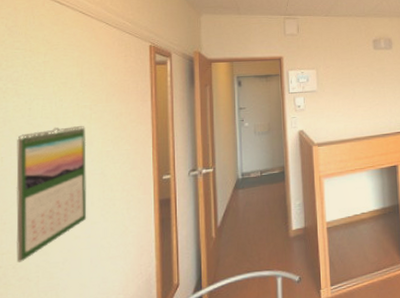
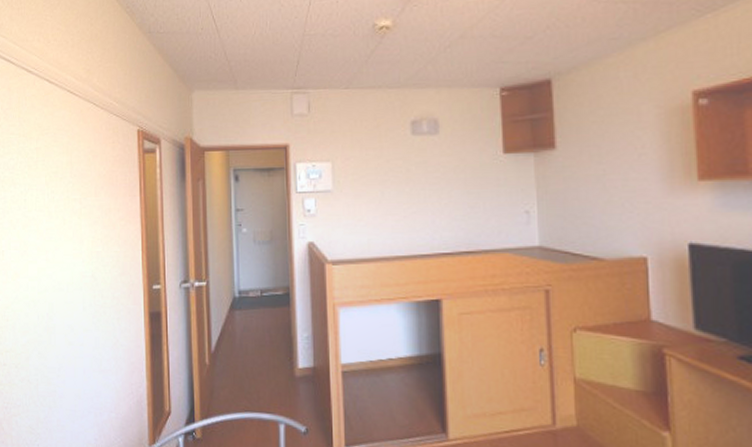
calendar: present [16,126,87,263] -> none [15,222,80,363]

